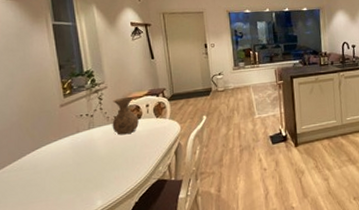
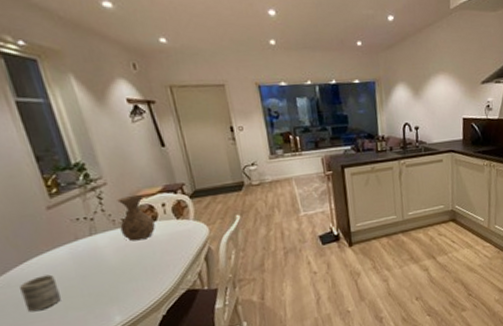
mug: none [29,161,59,193] -> present [20,274,62,312]

